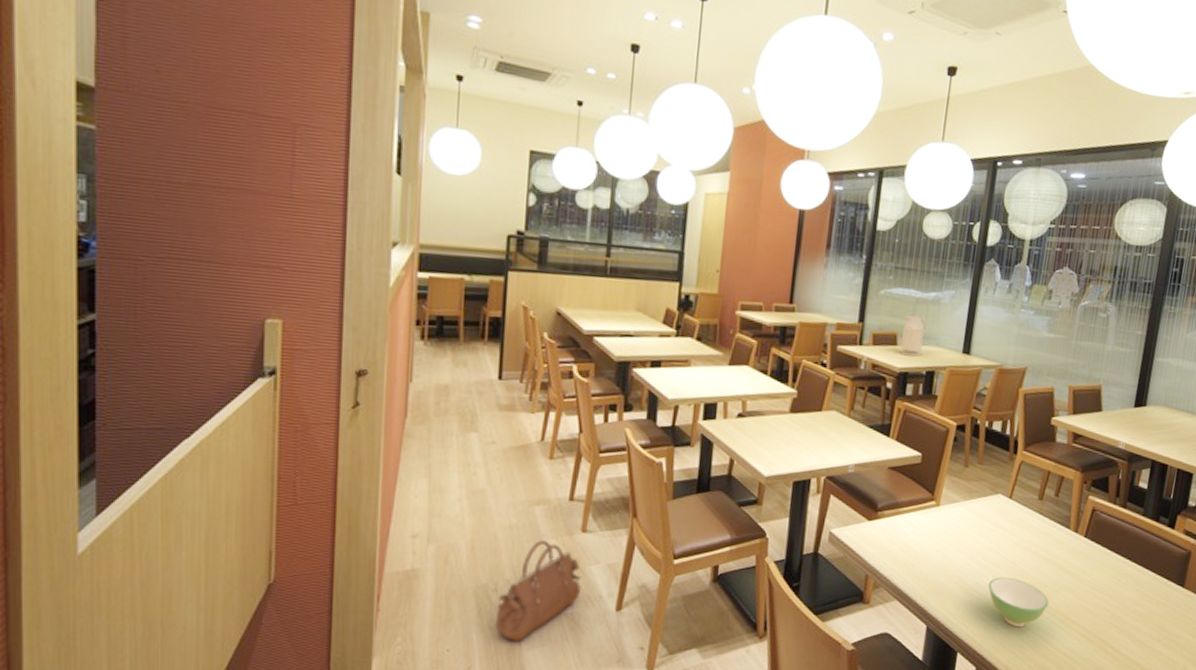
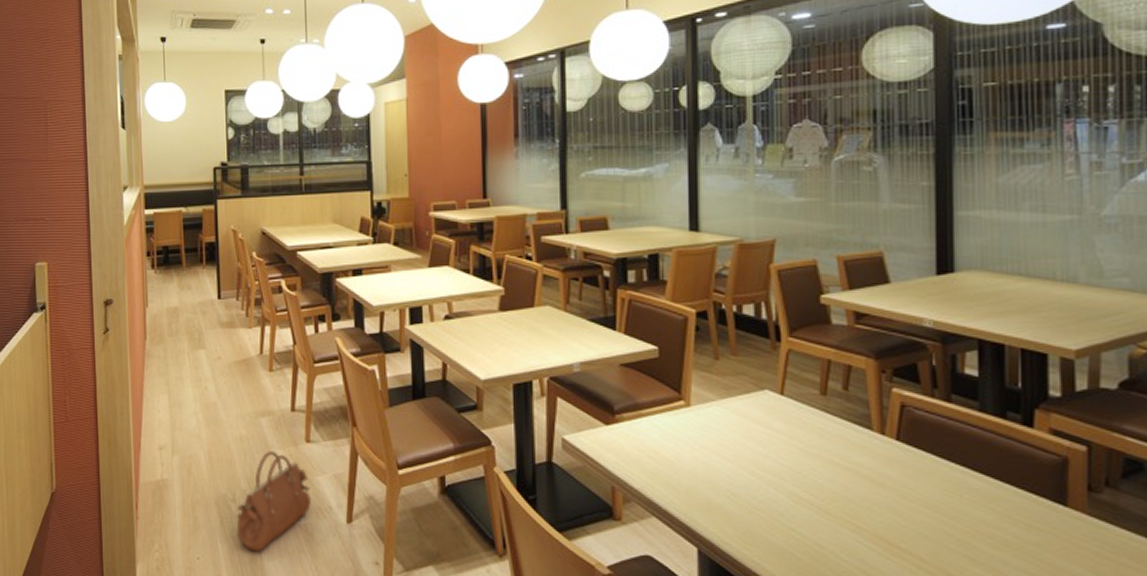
water jug: present [900,314,929,357] -> none [612,195,643,240]
bowl: present [987,577,1049,628] -> none [770,490,861,554]

